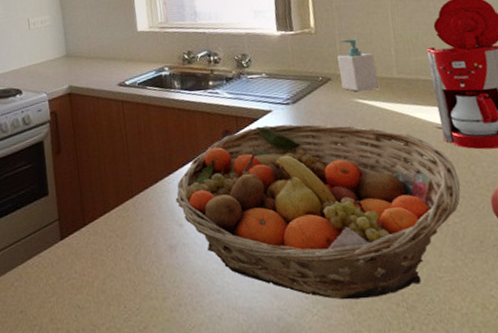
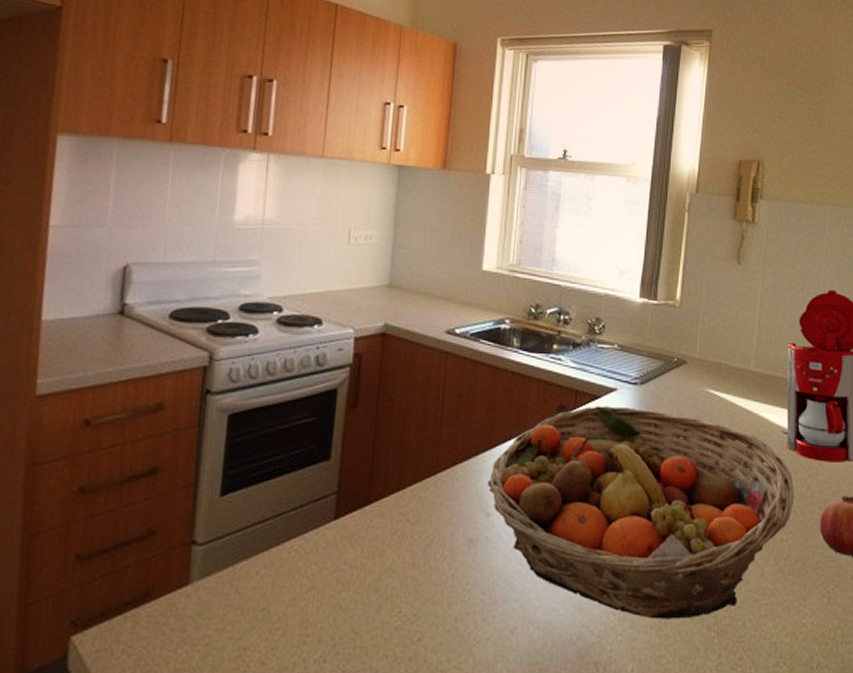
soap bottle: present [337,38,380,92] -> none [696,319,734,381]

